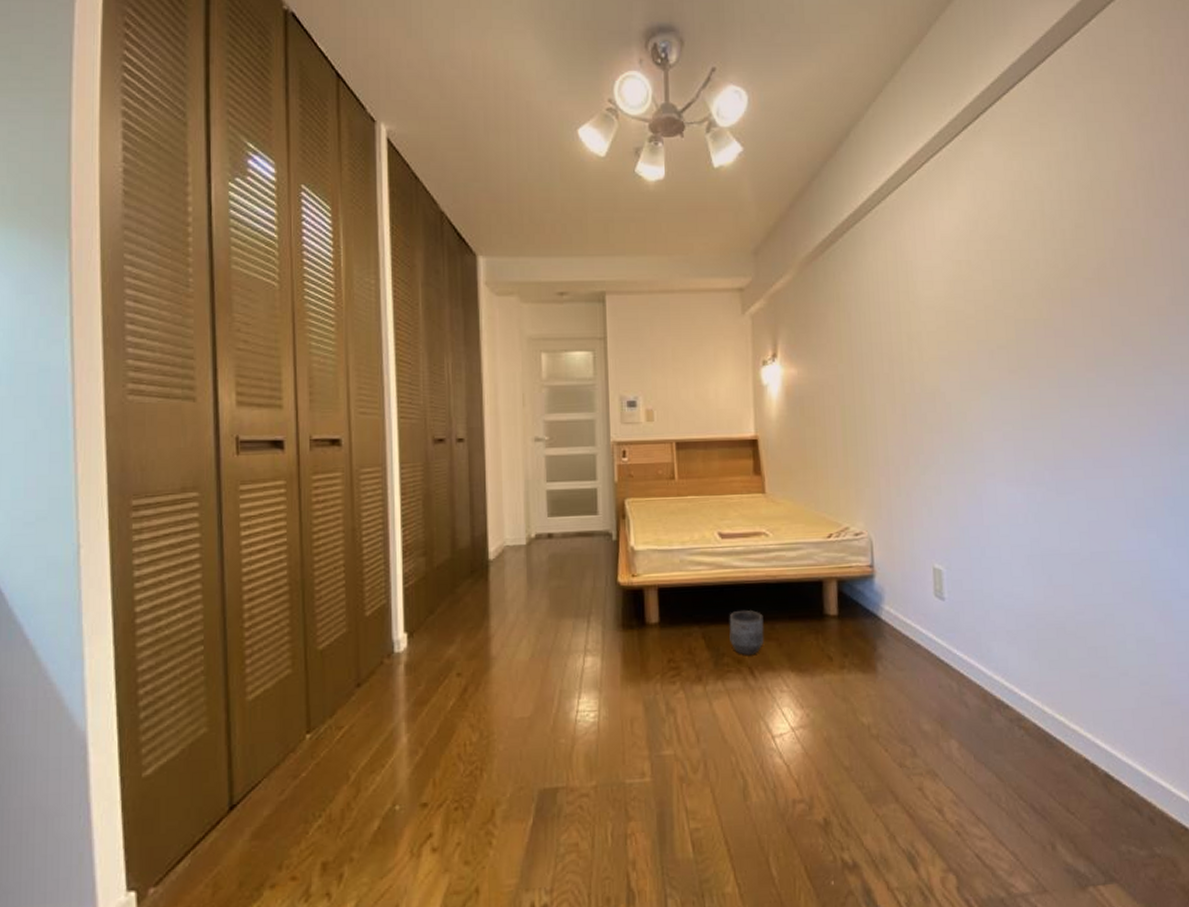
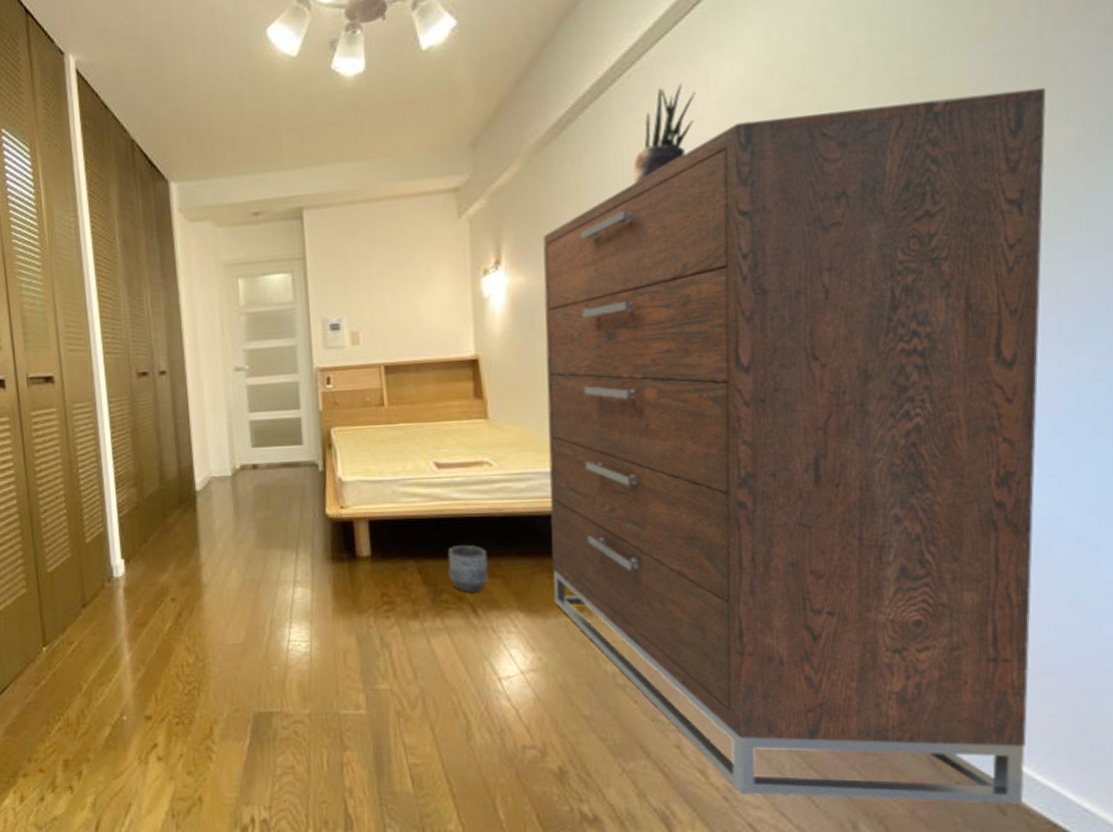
dresser: none [811,257,1166,828] -> present [543,87,1047,804]
potted plant: none [880,223,925,299] -> present [633,83,696,184]

